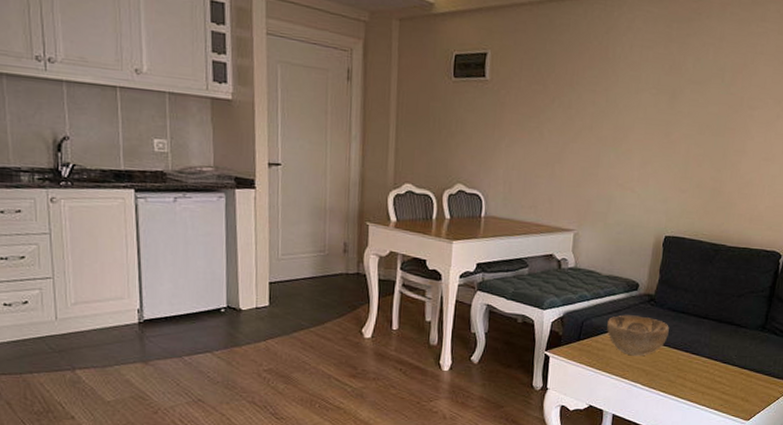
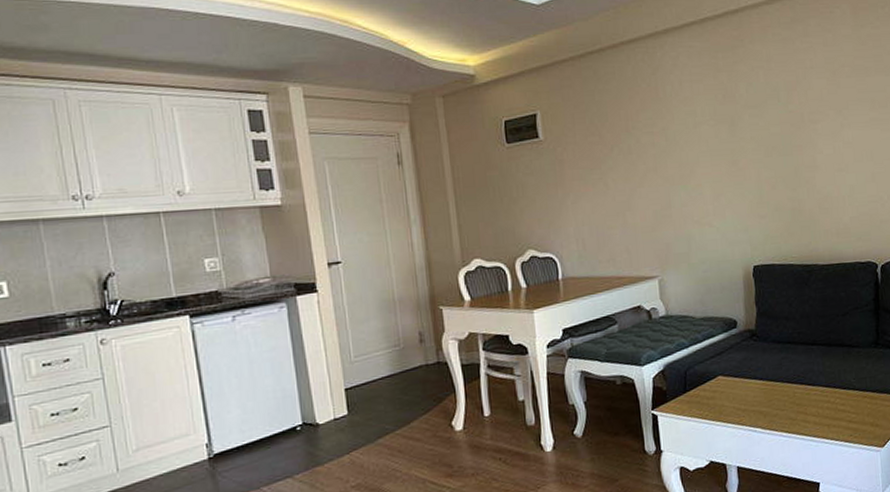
decorative bowl: present [607,315,669,356] -> none [712,354,779,399]

